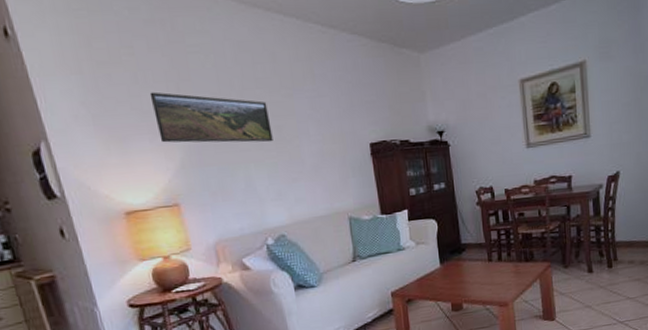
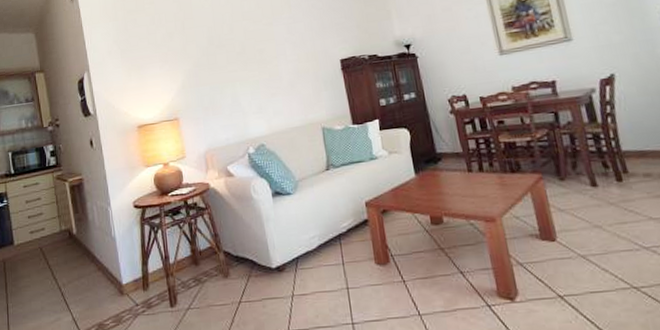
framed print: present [149,91,273,143] -> none [162,29,256,69]

